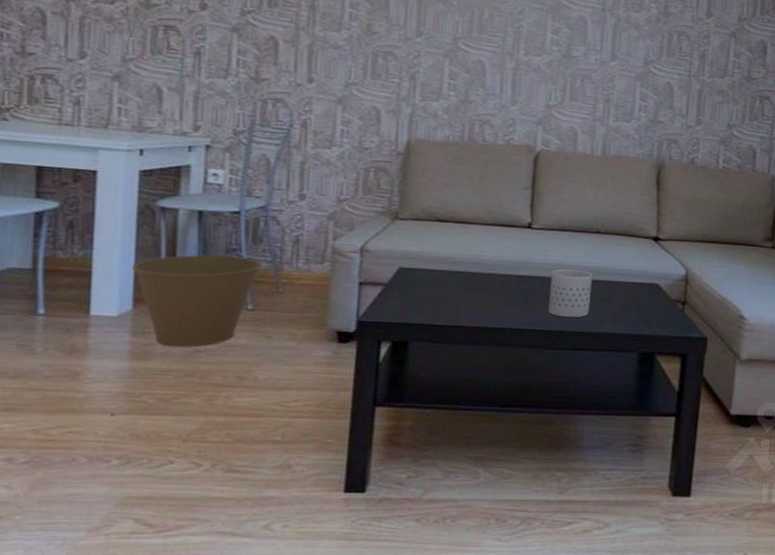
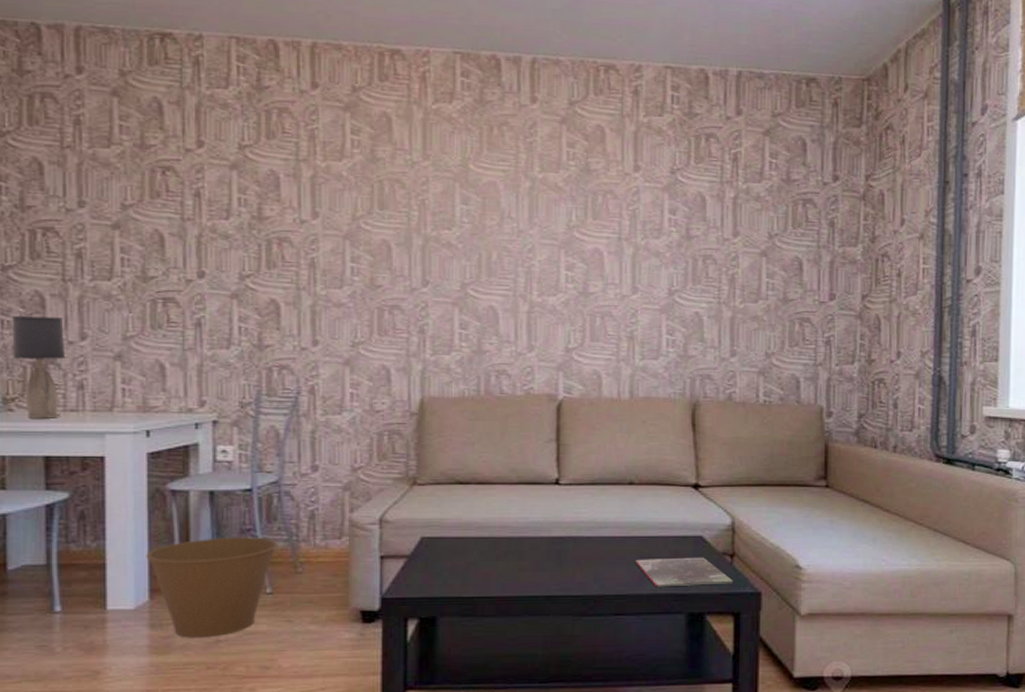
table lamp: none [11,30,64,131] -> present [12,316,66,419]
mug: present [547,268,594,318] -> none [583,526,630,580]
magazine: none [595,301,683,329] -> present [634,557,733,587]

